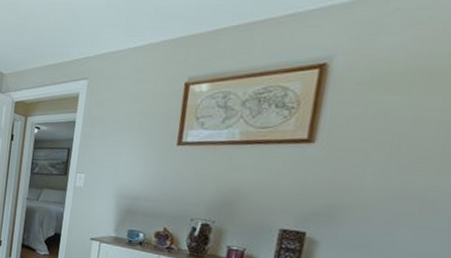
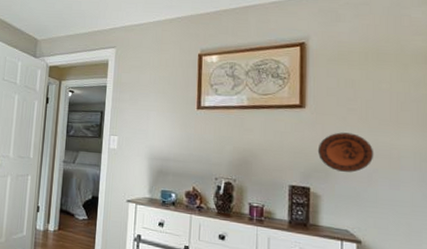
decorative plate: none [322,171,400,217] -> present [317,132,374,173]

